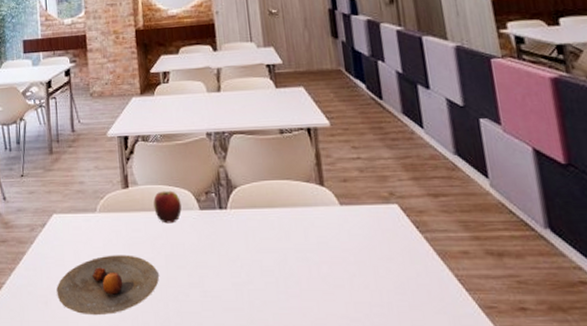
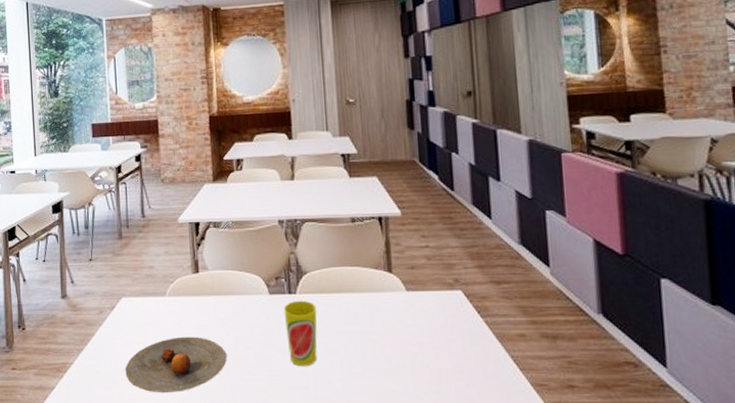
apple: present [153,190,182,224] -> none [223,276,251,307]
cup: none [214,215,251,287] -> present [283,300,317,367]

